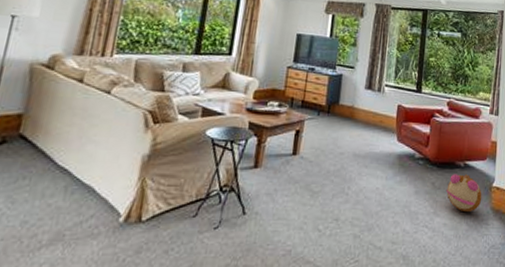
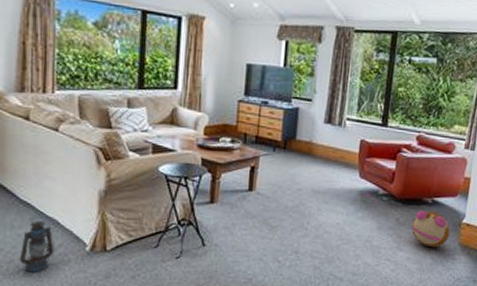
lantern: none [43,189,87,249] -> present [19,222,55,272]

